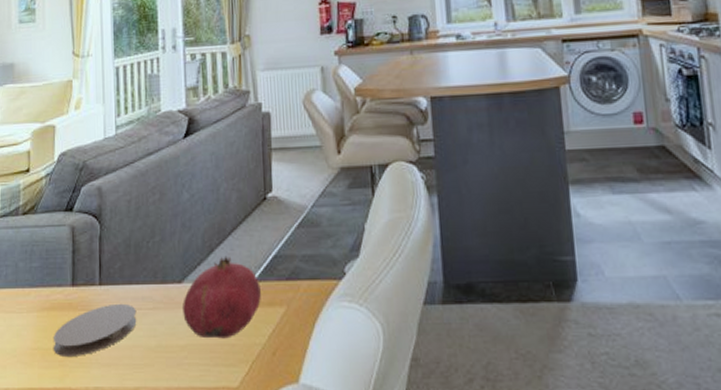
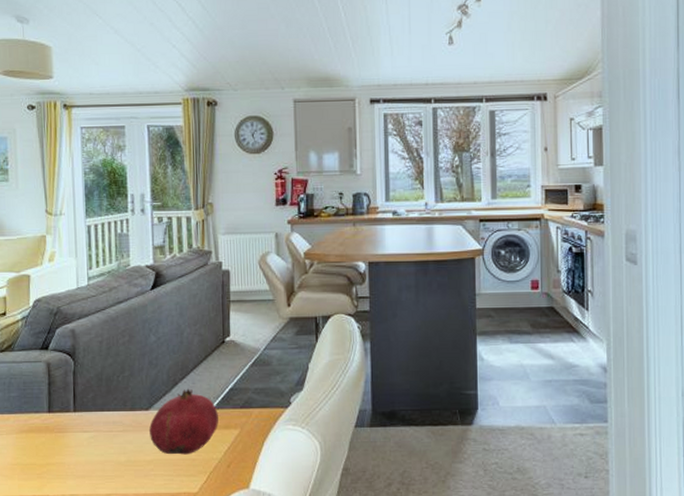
coaster: present [53,303,137,356] -> none [31,426,108,470]

